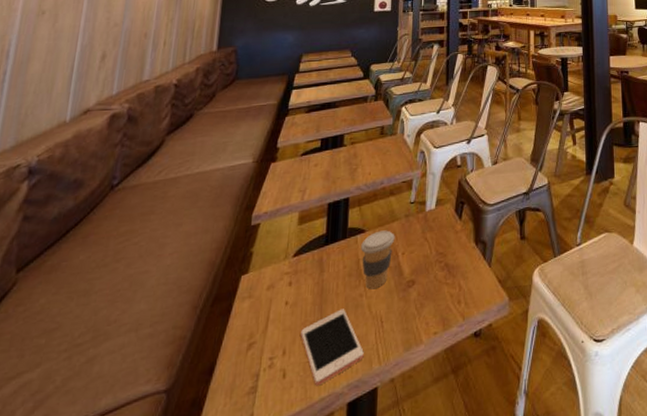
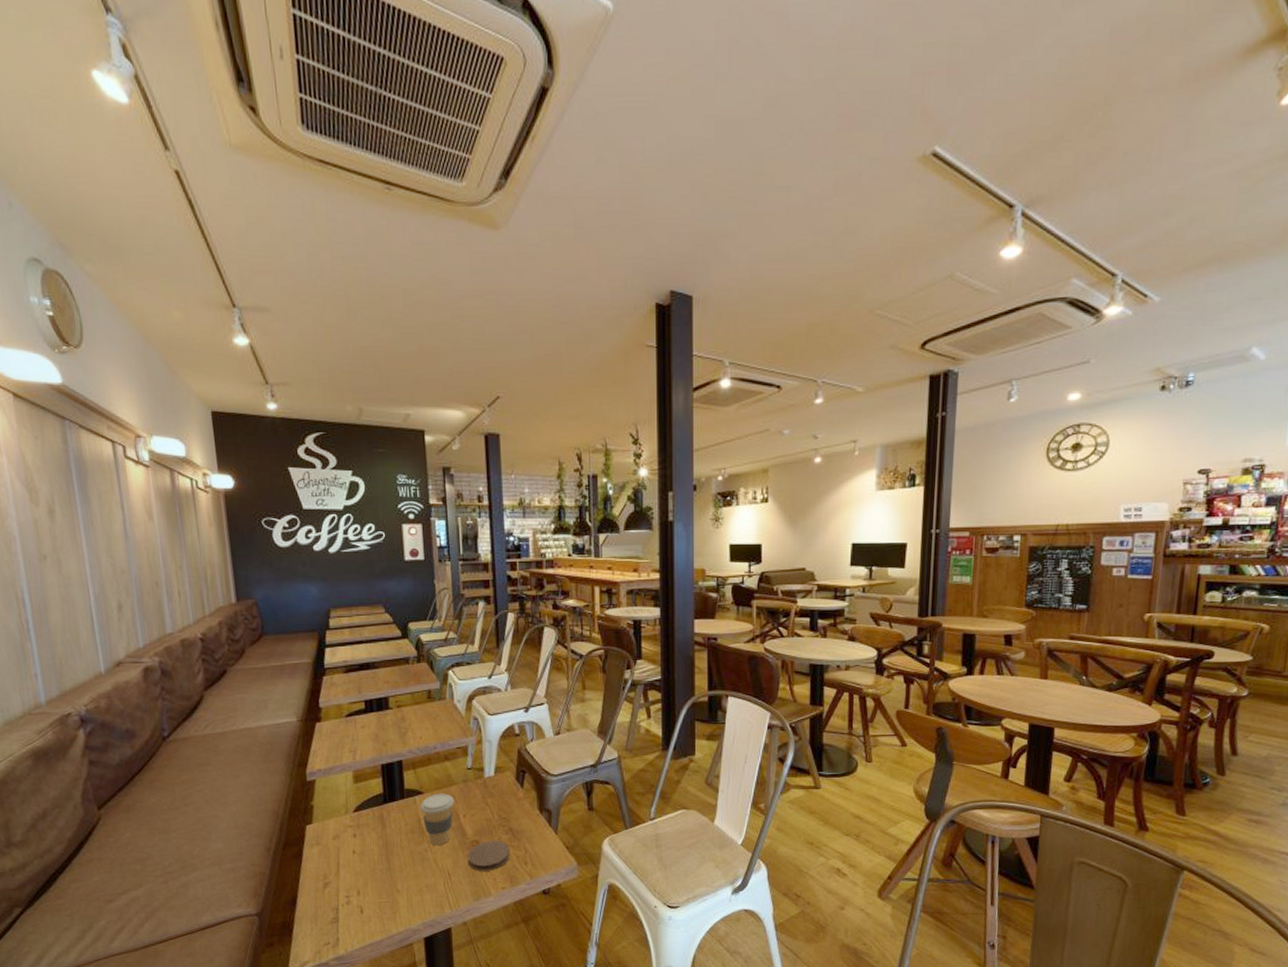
cell phone: present [301,309,364,386] -> none [372,861,435,922]
coaster: none [401,278,444,316] -> present [467,840,510,871]

